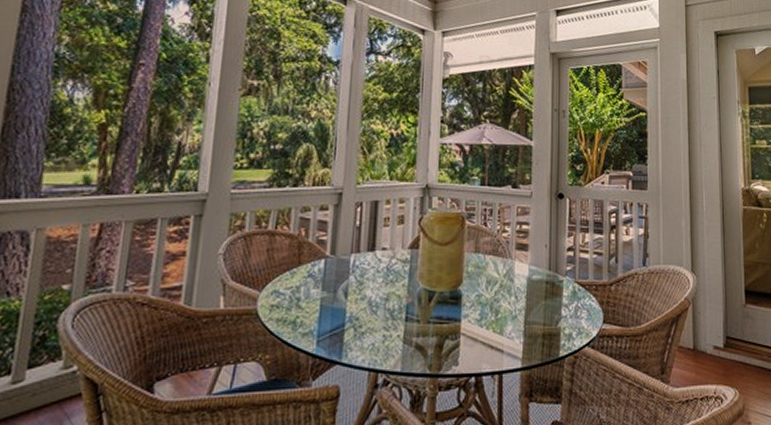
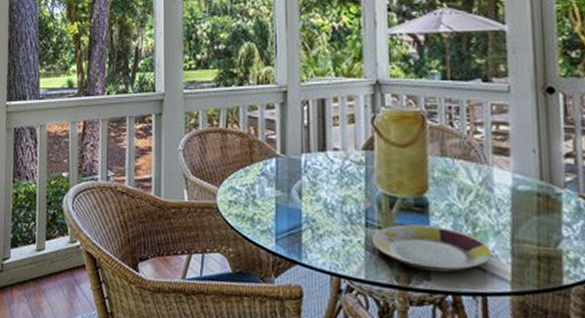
plate: none [410,315,510,356] -> present [371,224,493,272]

